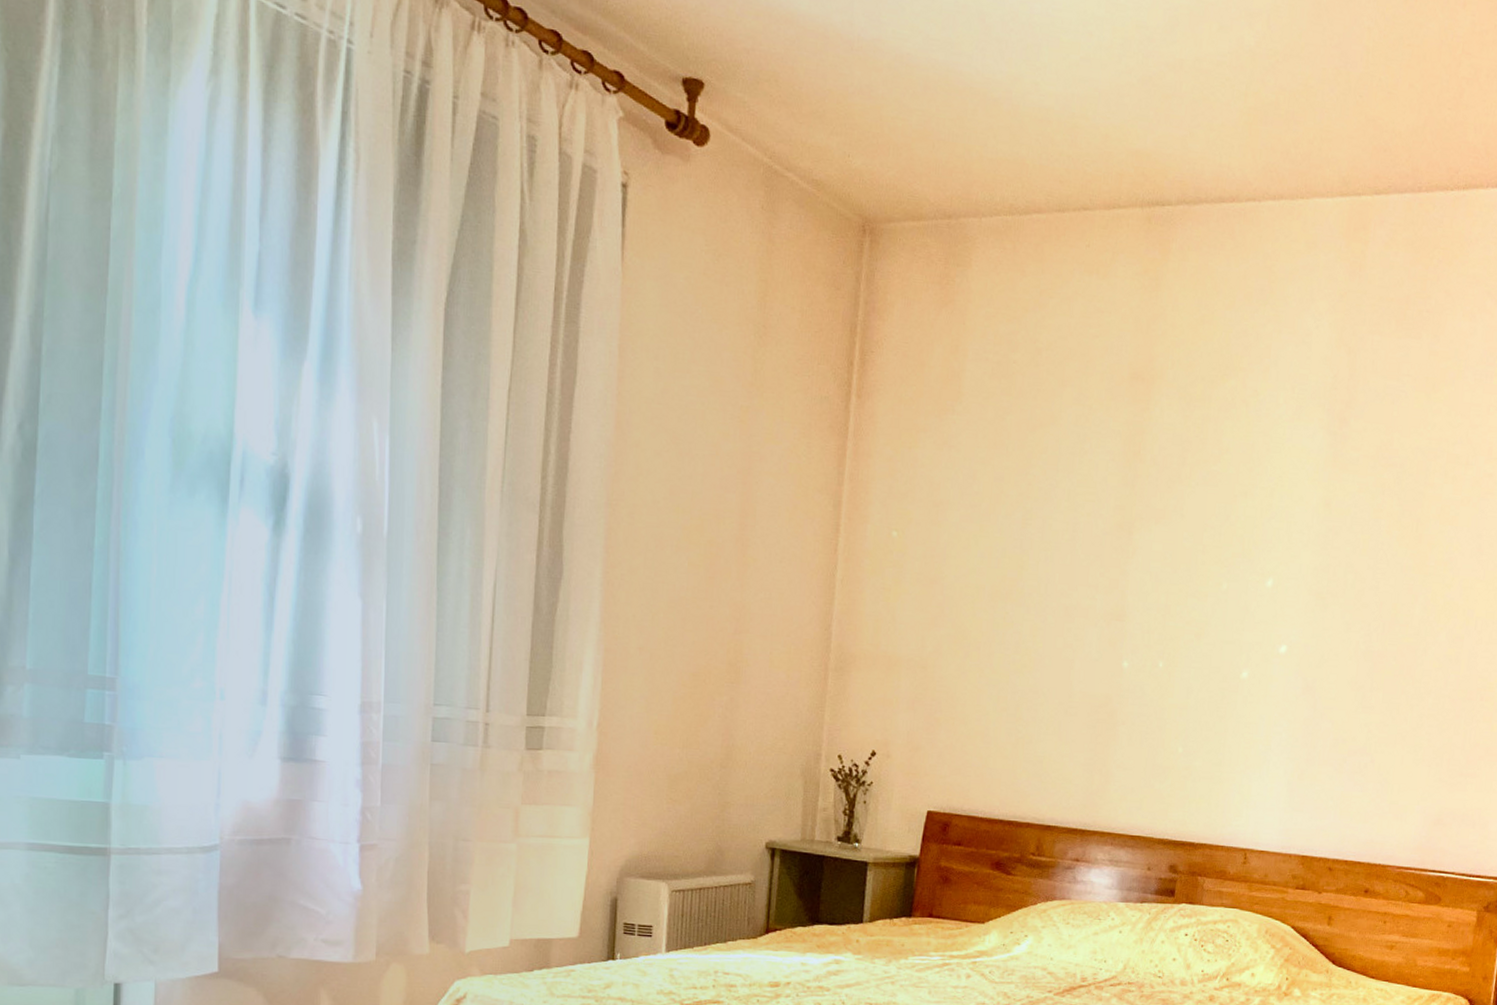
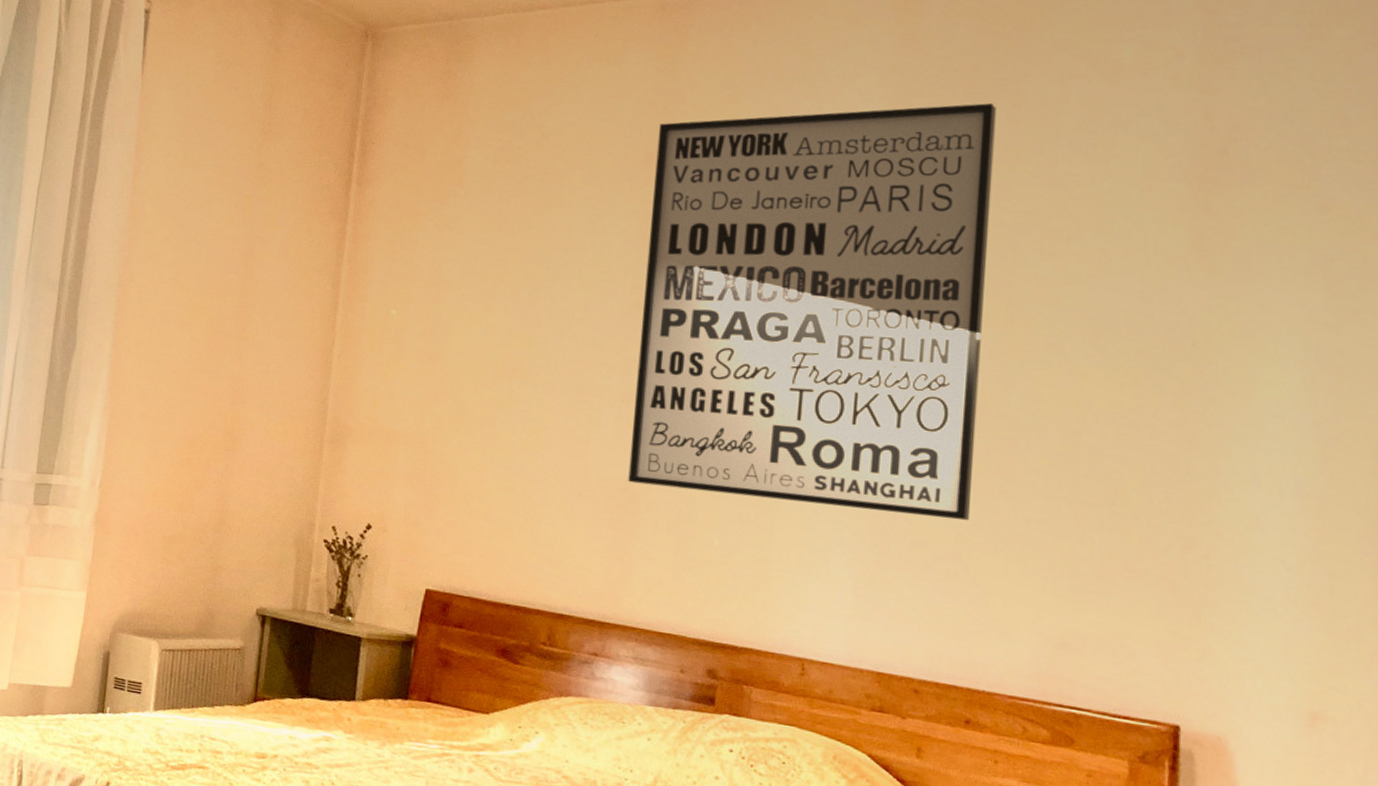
wall art: none [1108,333,1421,720] -> present [628,103,996,521]

